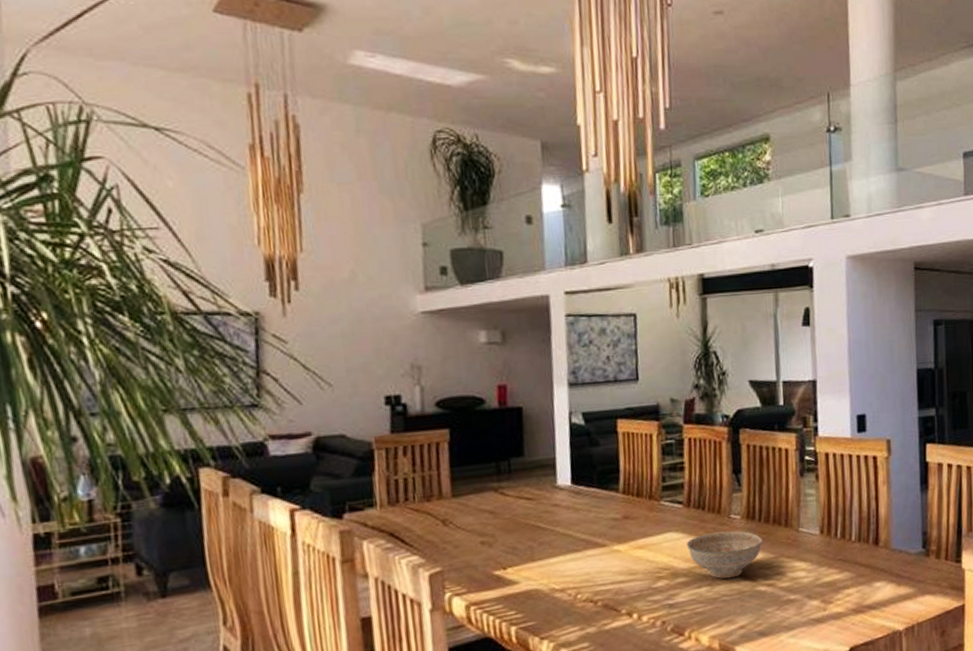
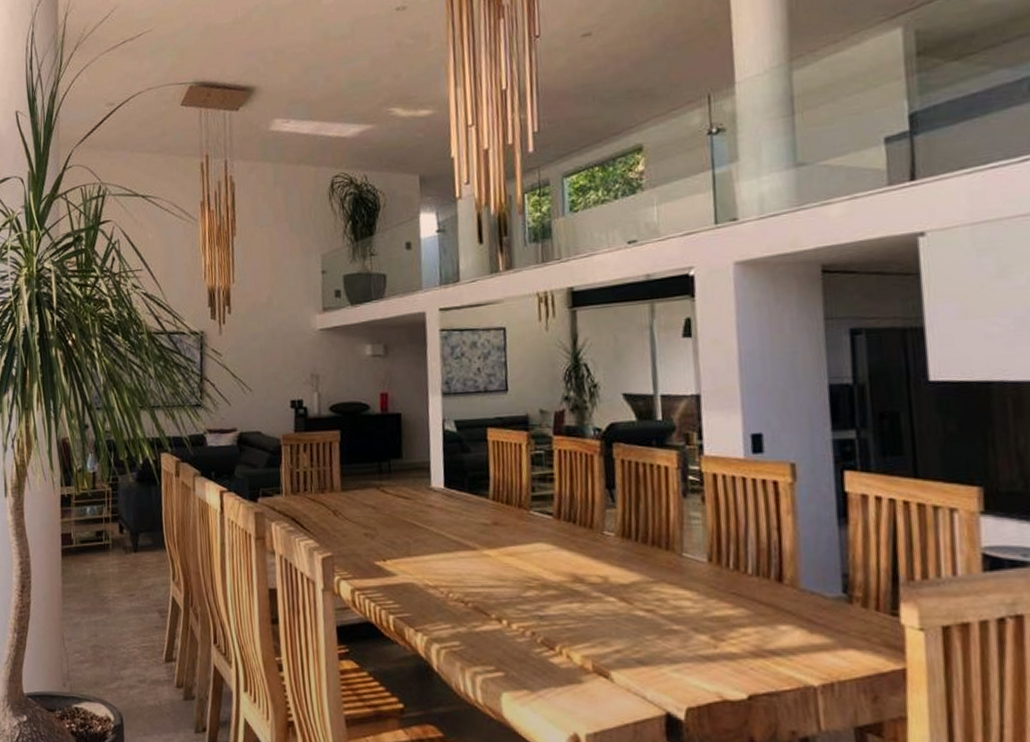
decorative bowl: present [686,531,763,579] -> none [556,548,640,598]

